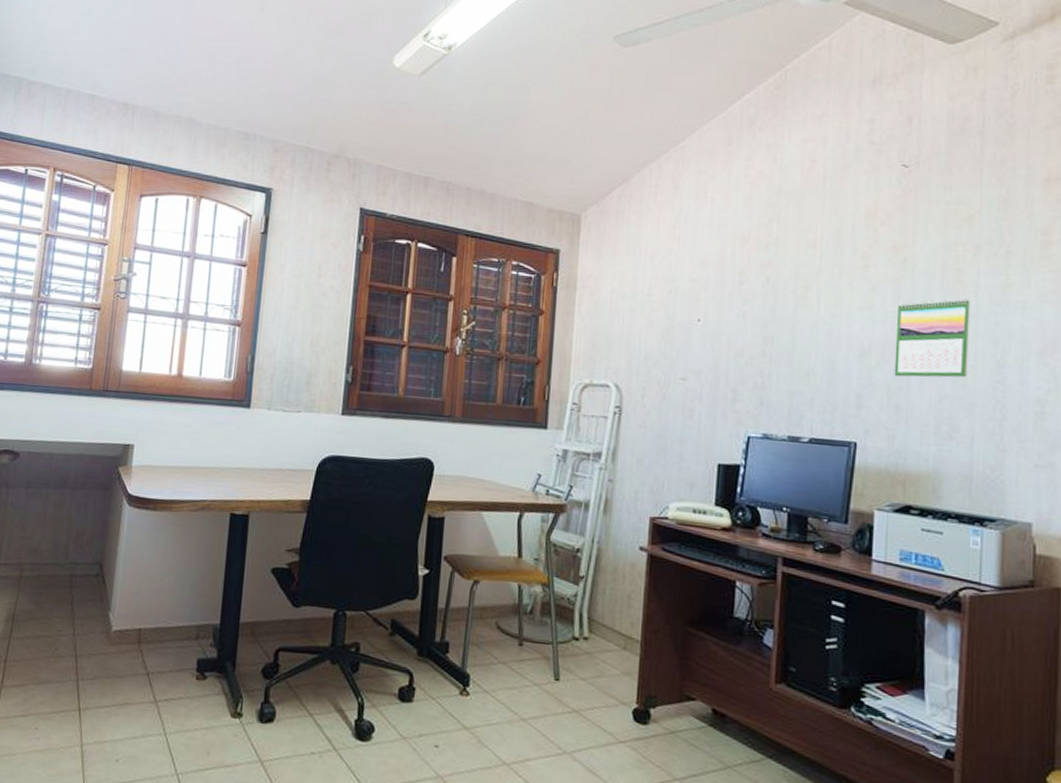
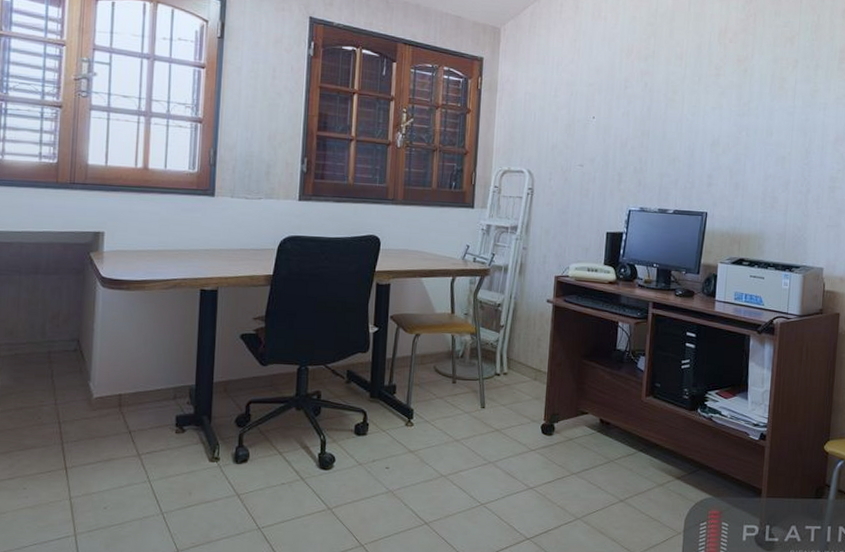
calendar: present [894,298,970,378] -> none [735,101,789,162]

